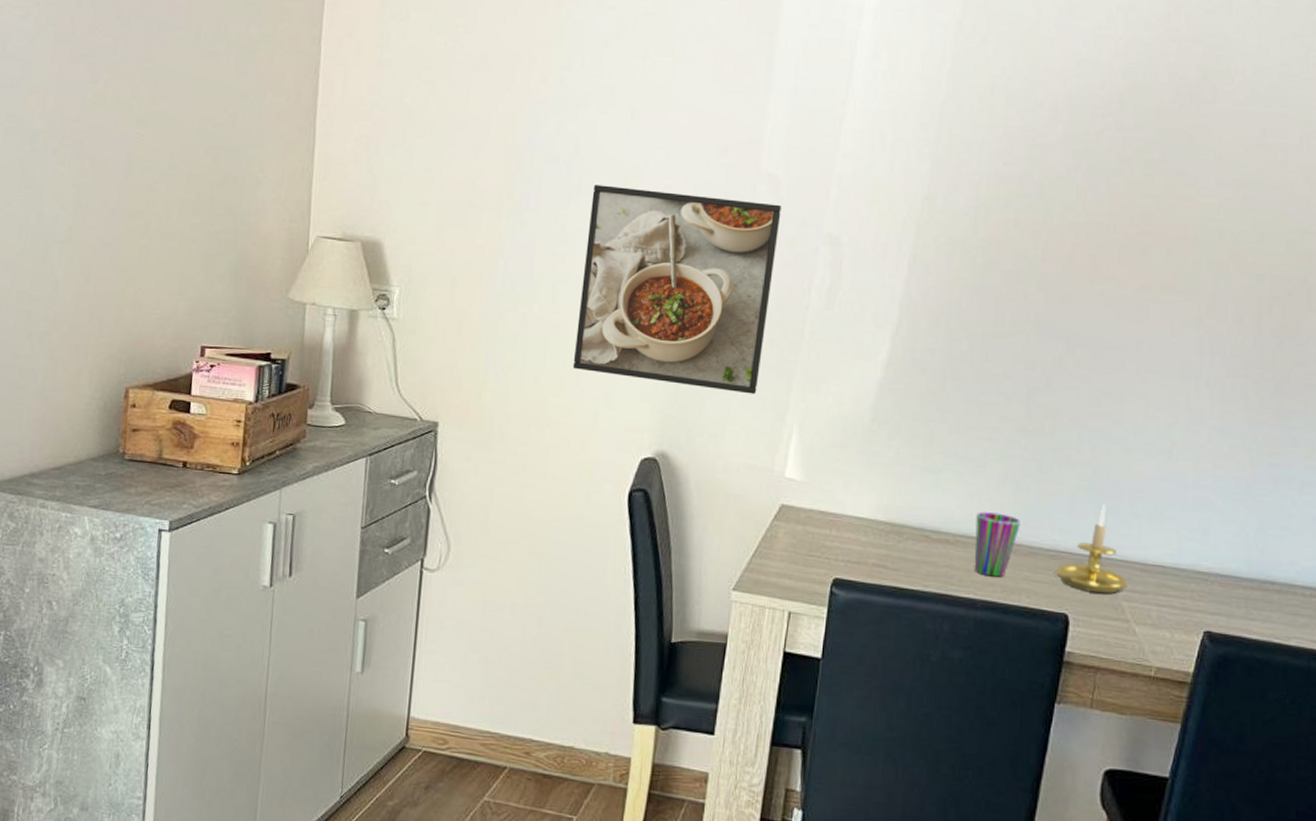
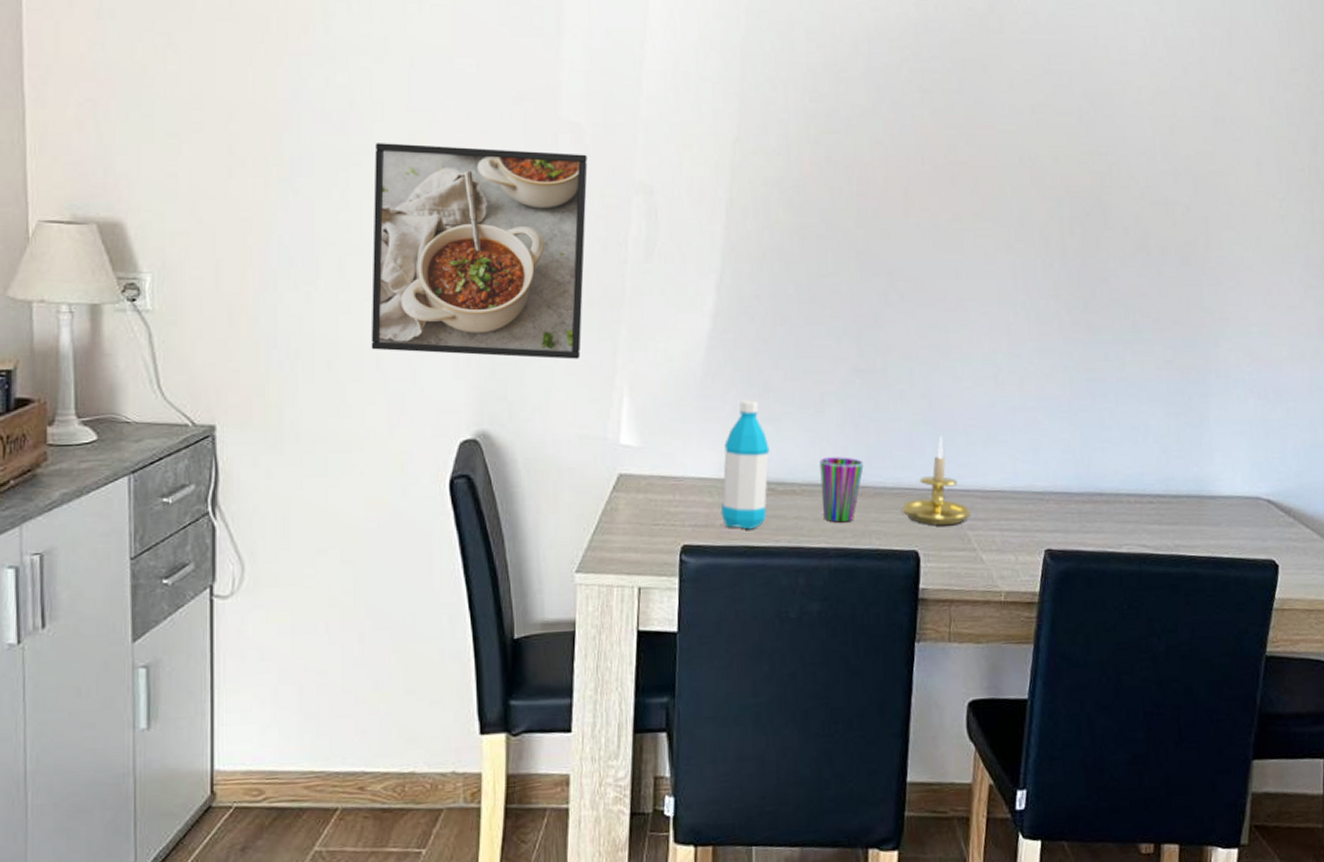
water bottle: none [874,448,928,572] -> present [720,400,770,530]

